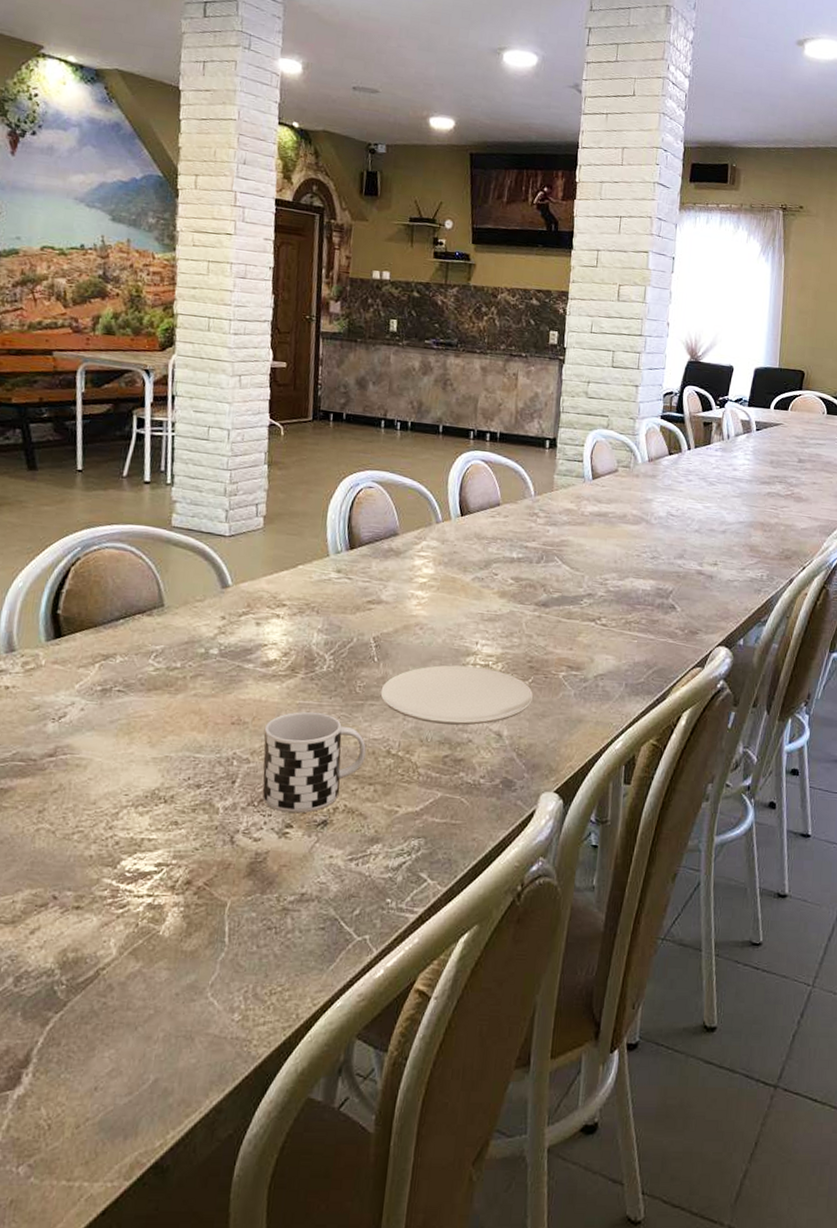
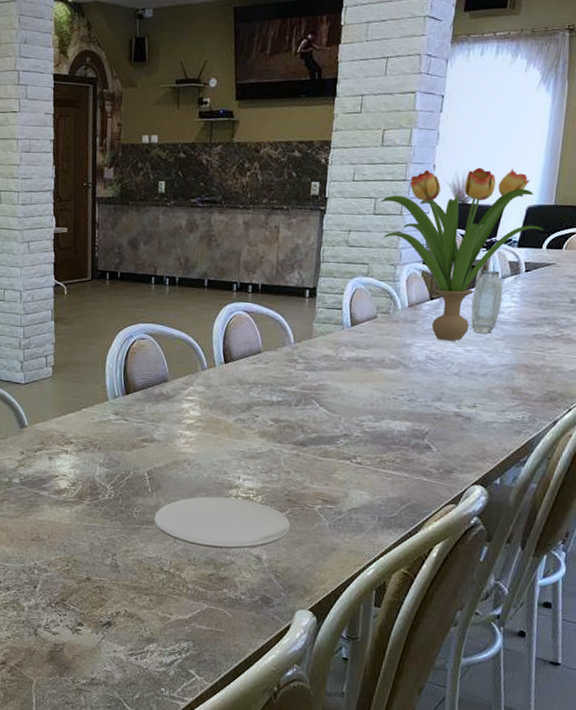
cup: present [262,711,366,814] -> none [58,532,143,615]
flower arrangement: none [618,326,771,497] -> present [380,167,544,341]
vase: none [708,427,737,491] -> present [470,270,503,334]

